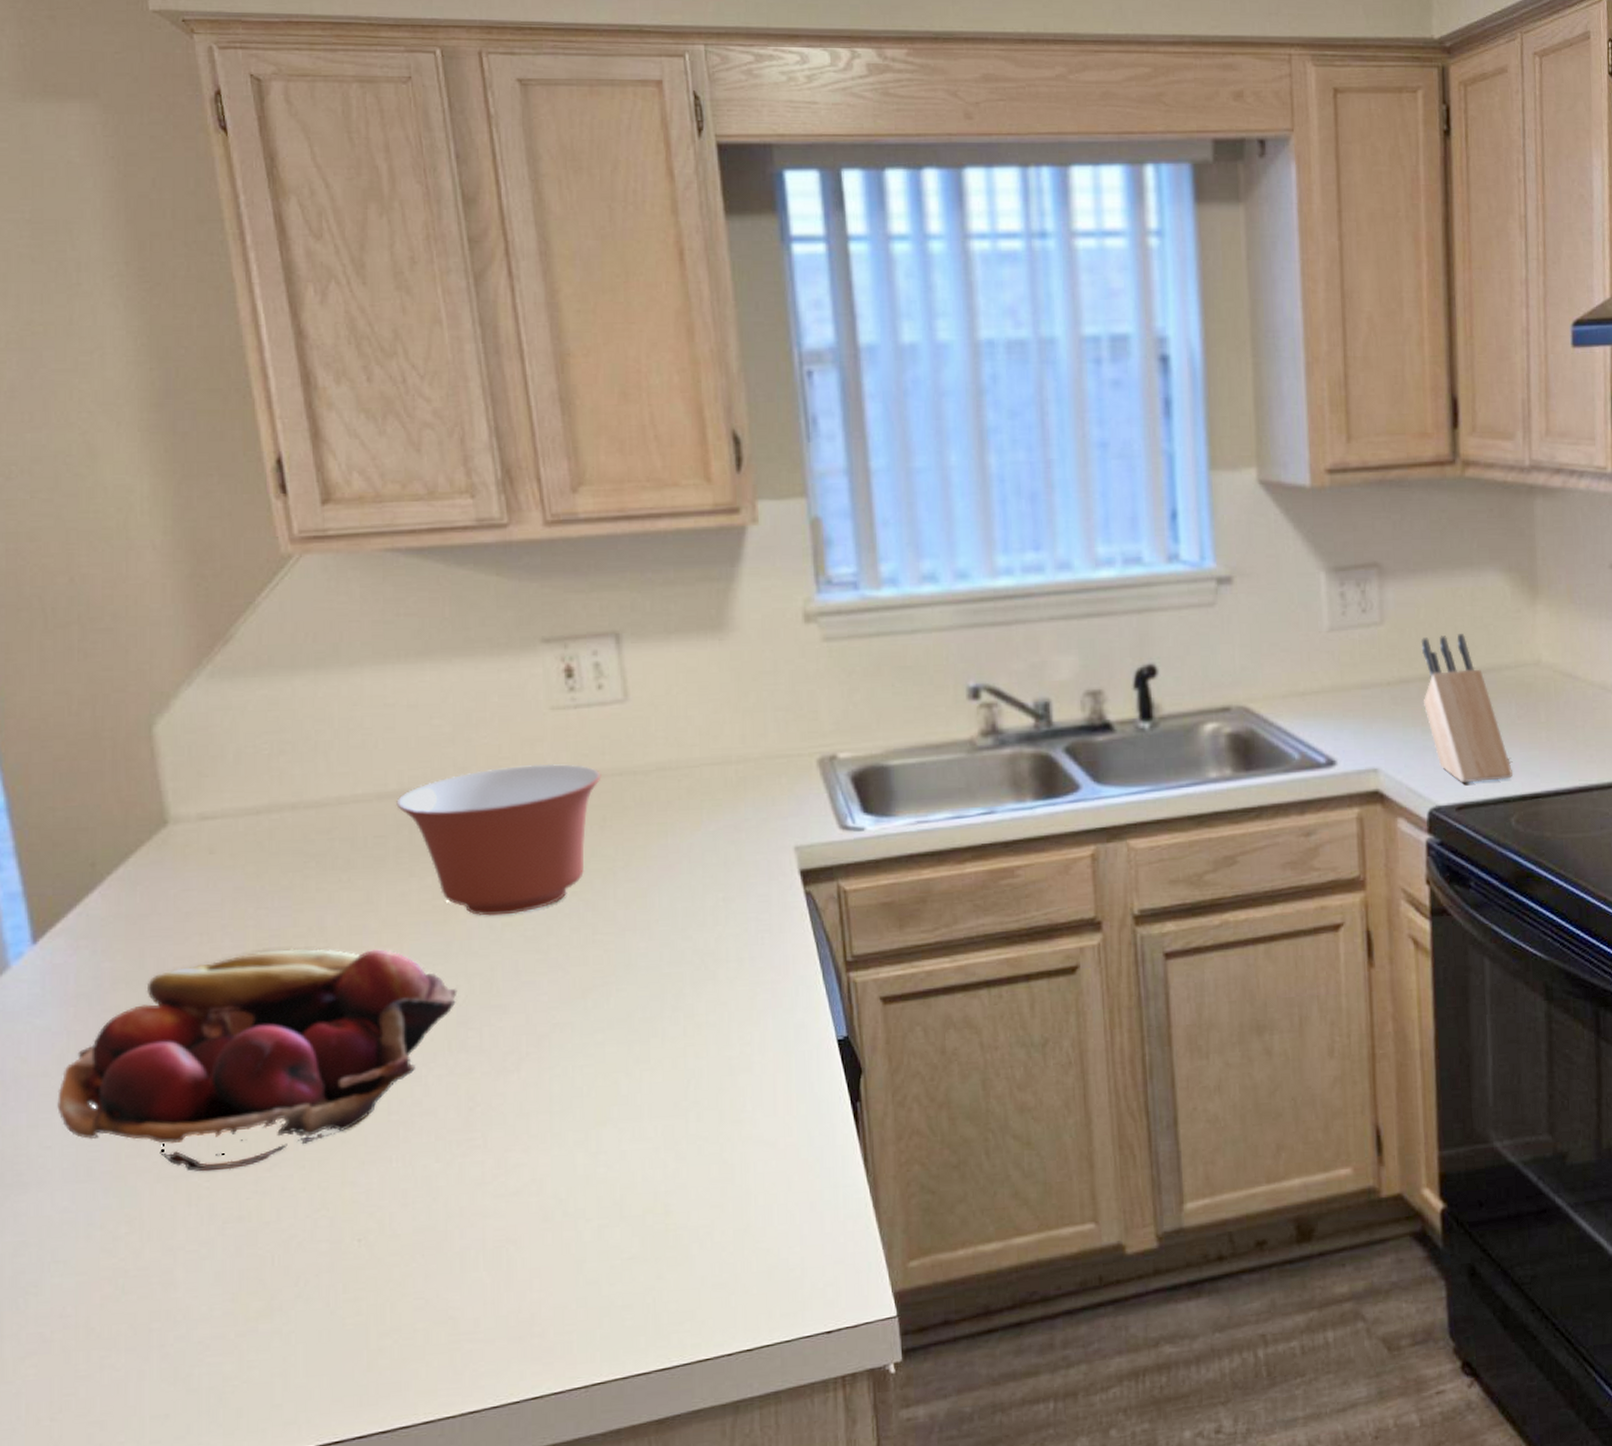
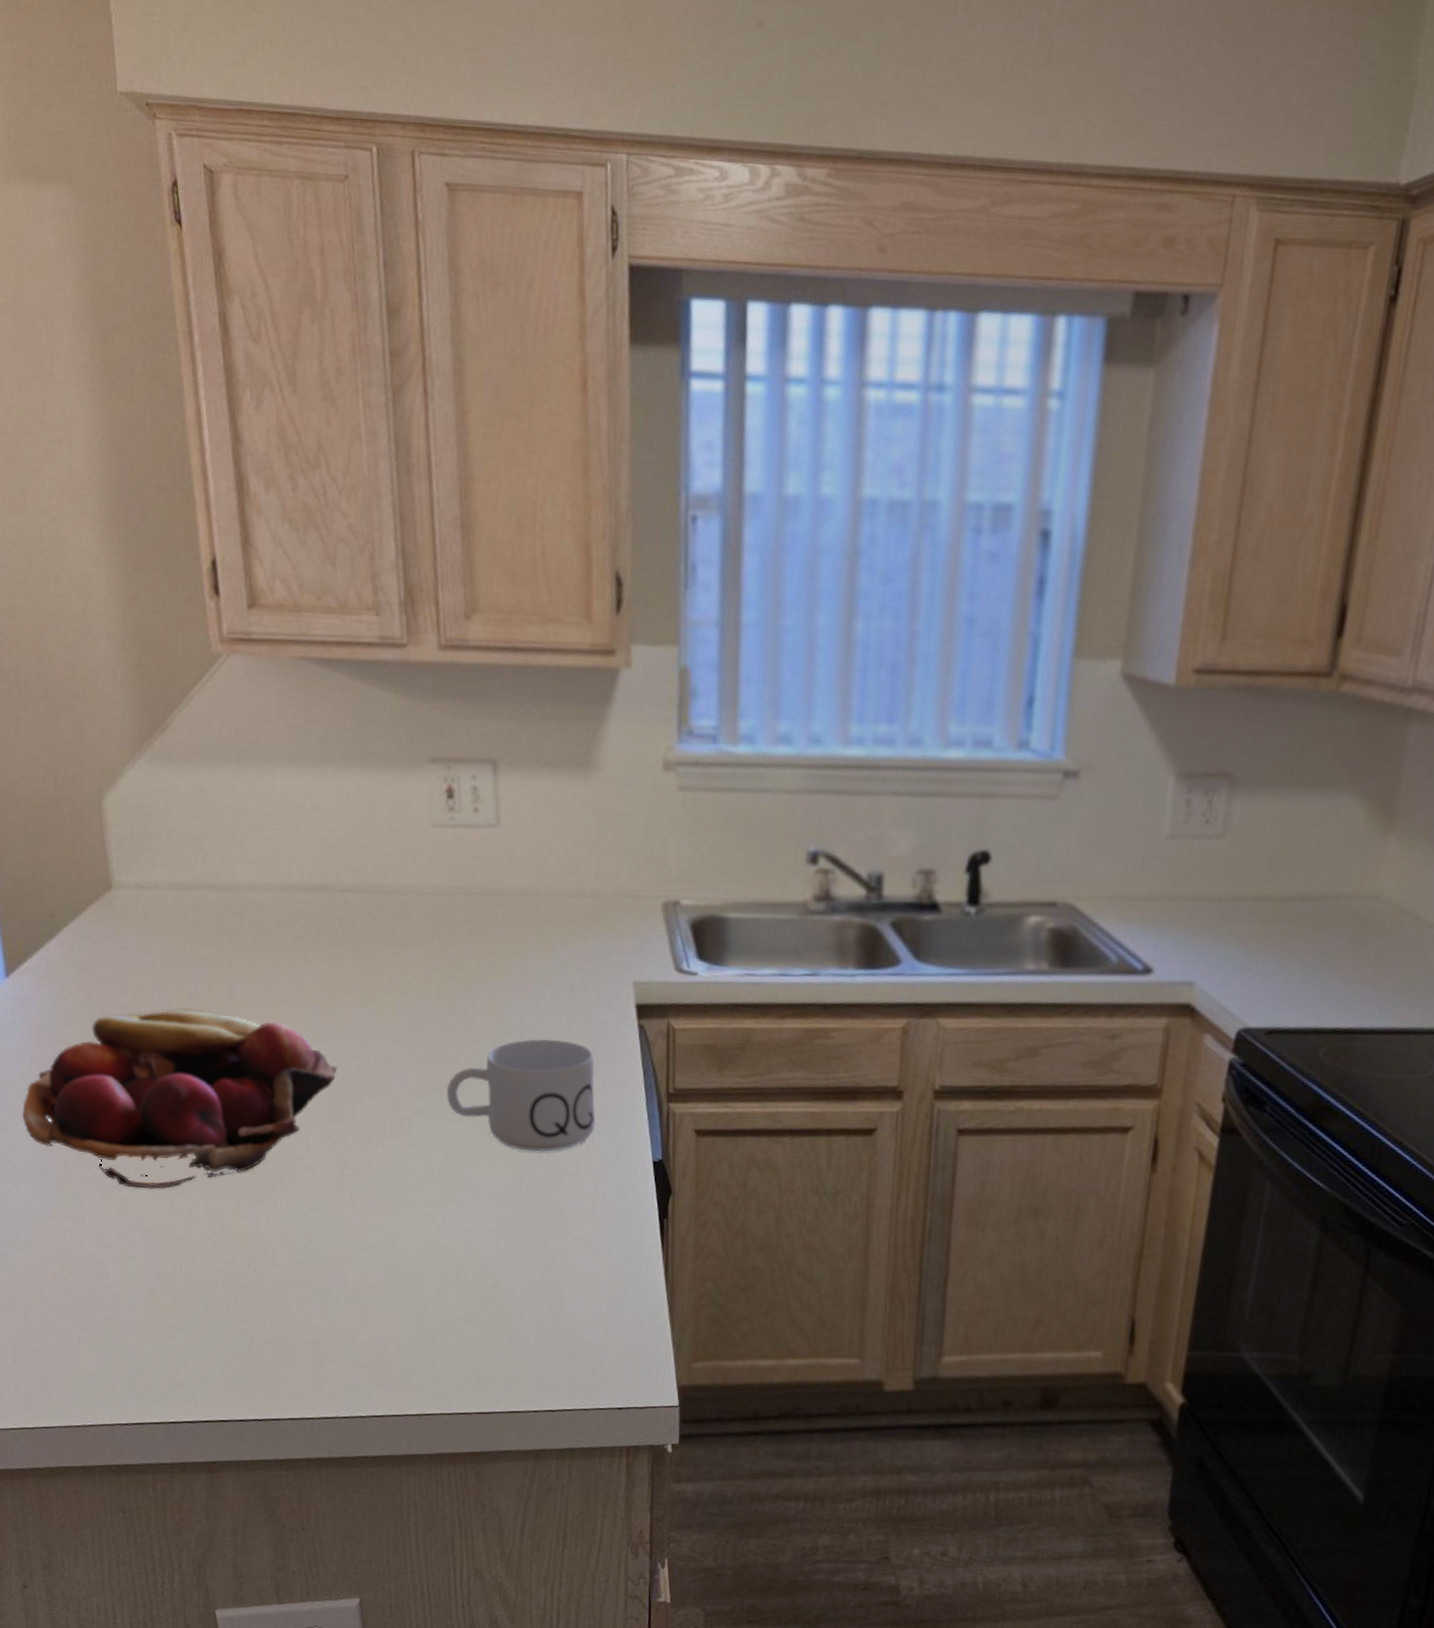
mixing bowl: present [396,763,602,916] -> none [297,874,471,1009]
mug: none [590,921,767,1051] -> present [446,1038,596,1152]
knife block: present [1421,633,1514,783] -> none [1251,856,1331,1011]

